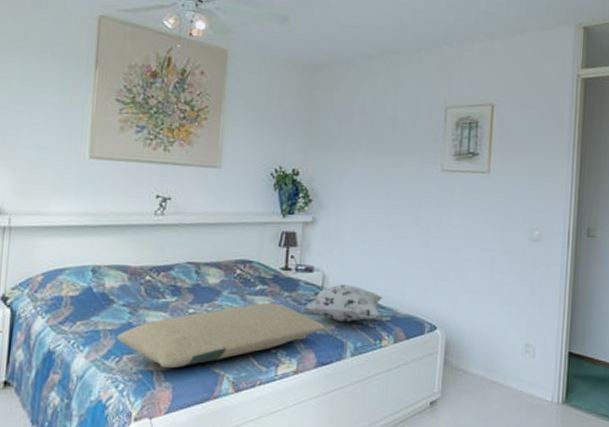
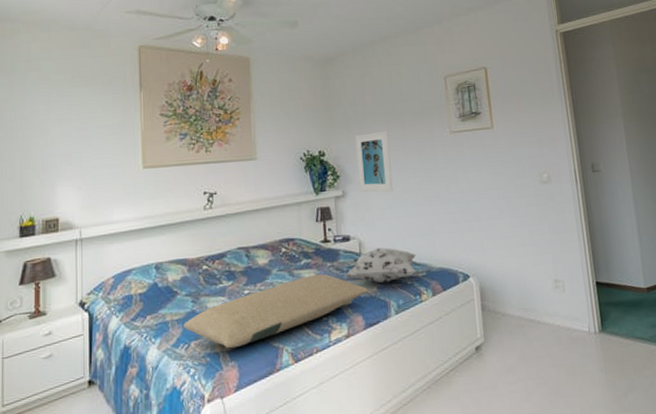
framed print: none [331,157,373,226] -> present [355,131,393,193]

